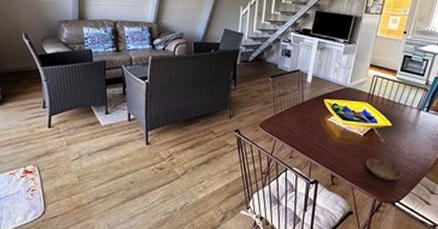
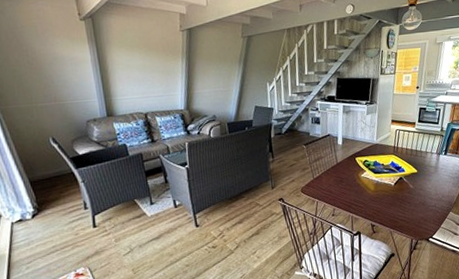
saucer: present [365,158,402,181] -> none [399,202,431,221]

